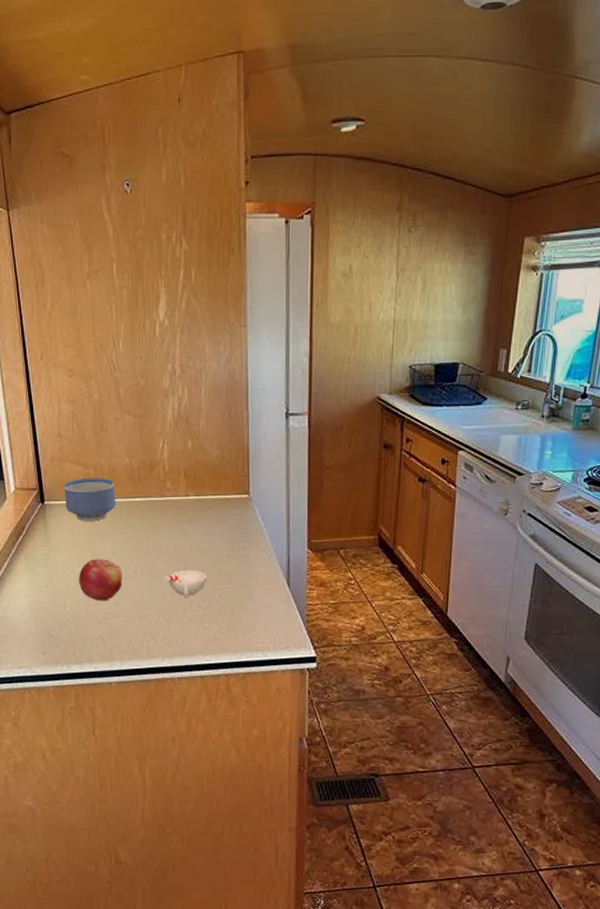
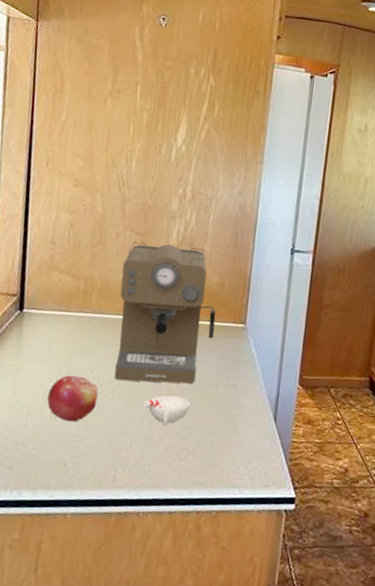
bowl: present [64,478,116,521] -> none [46,289,105,336]
coffee maker: none [126,423,221,560] -> present [114,241,216,384]

